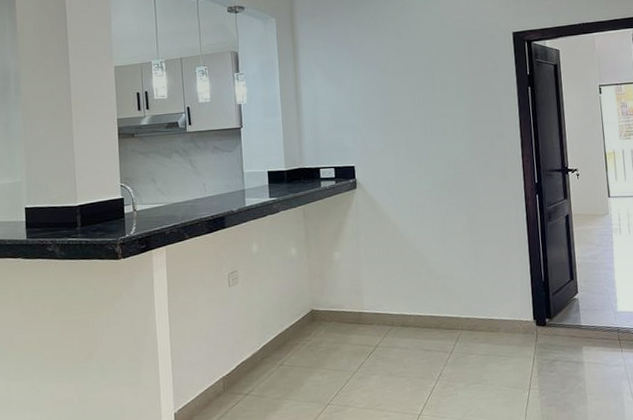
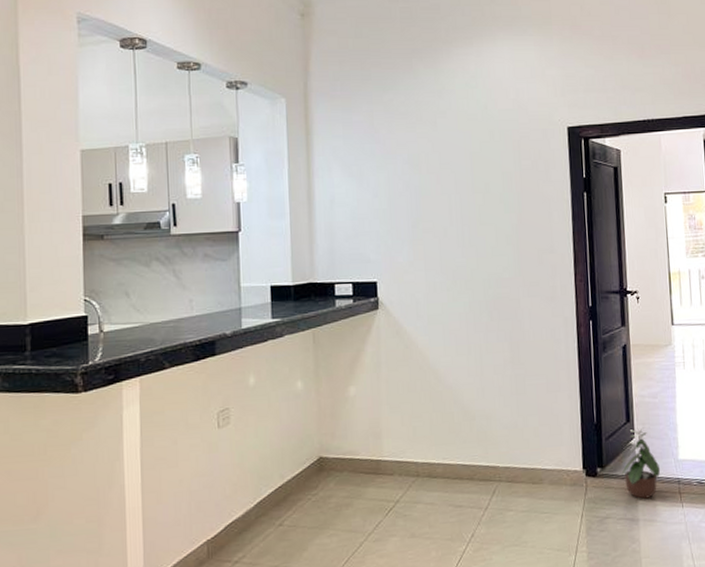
potted plant: none [567,285,602,345] -> present [621,429,661,499]

